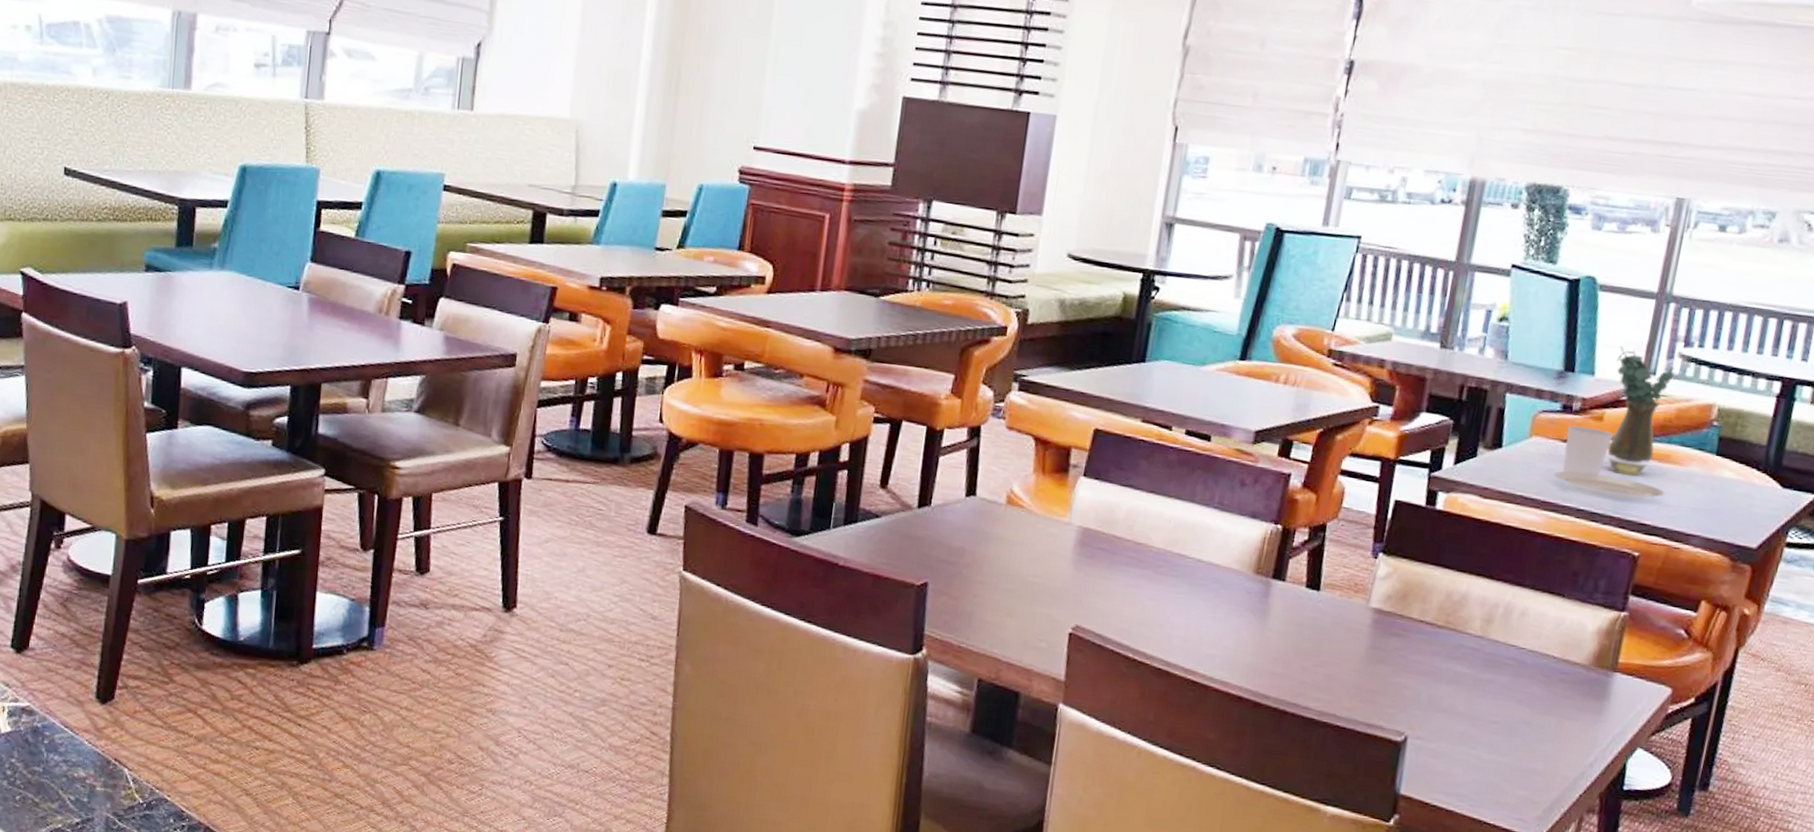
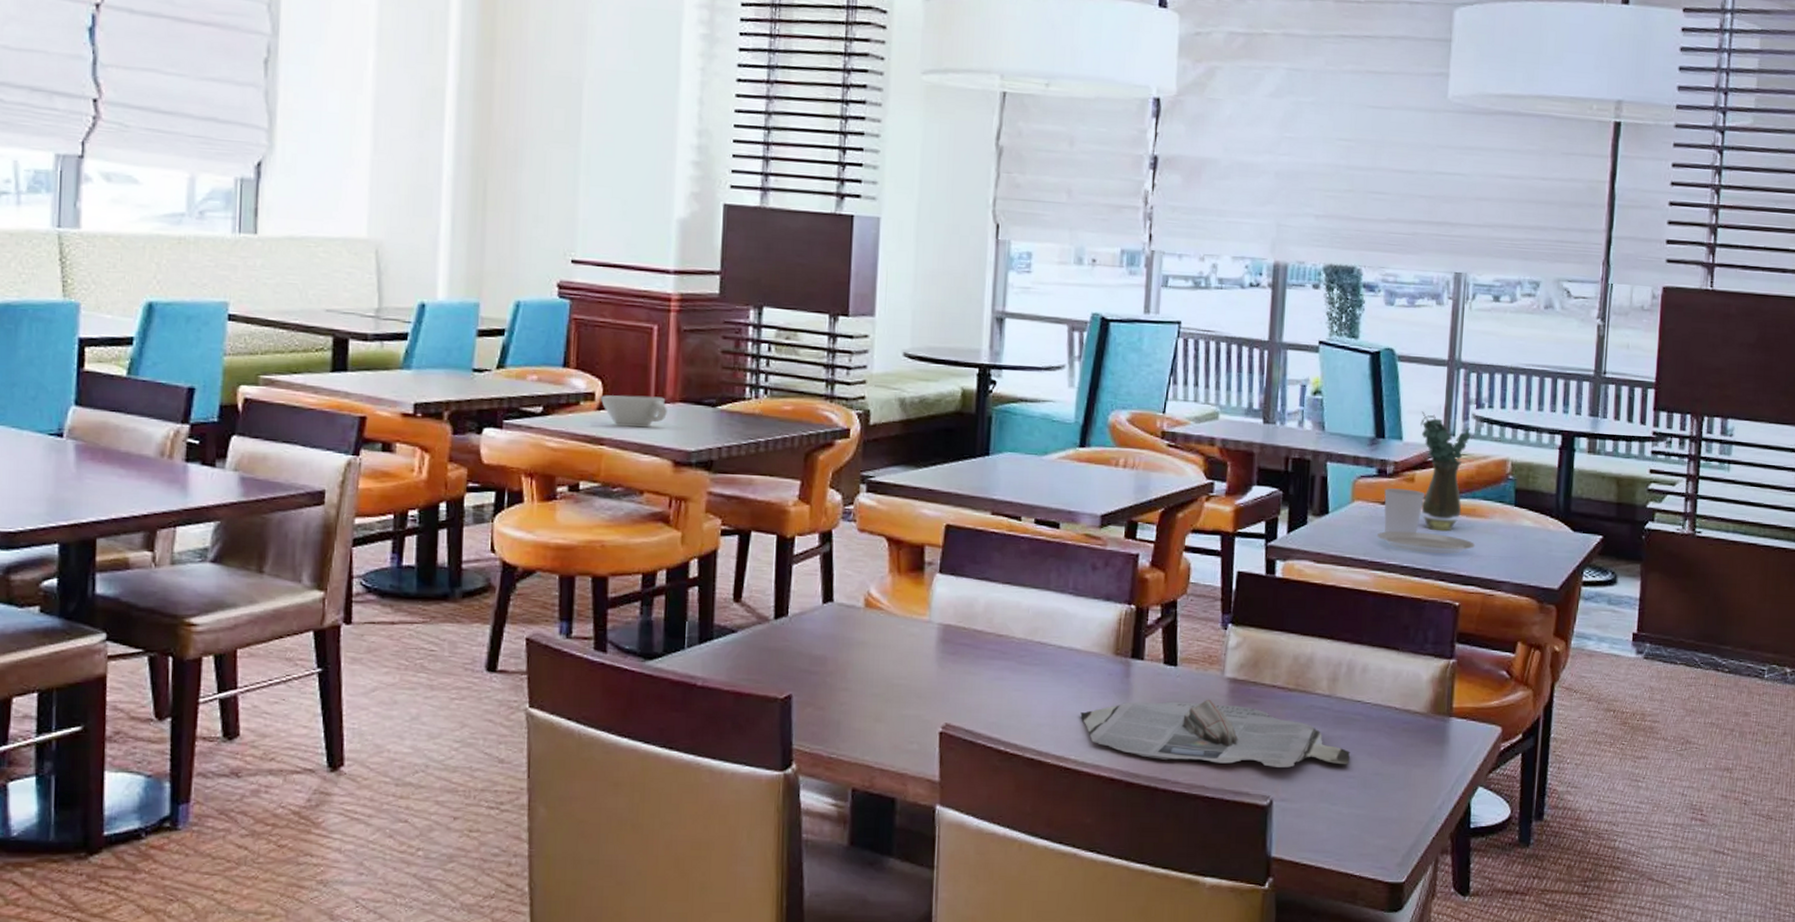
cup: none [770,279,832,313] -> present [600,395,667,428]
newspaper: none [1213,622,1498,709] -> present [1080,699,1351,768]

